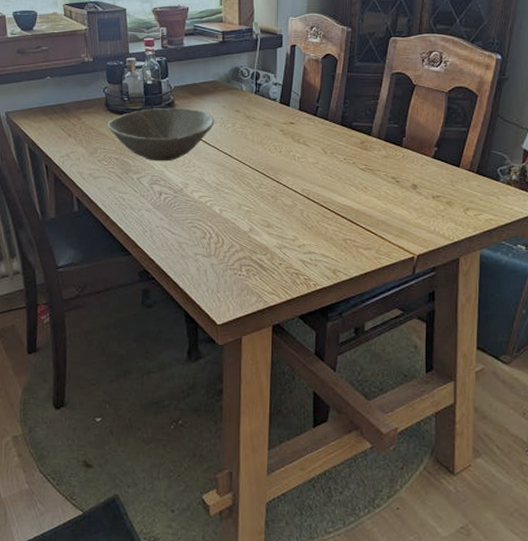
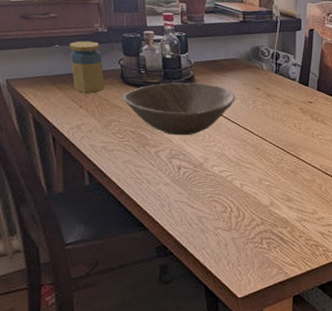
jar: none [59,71,91,122] -> present [69,41,105,94]

